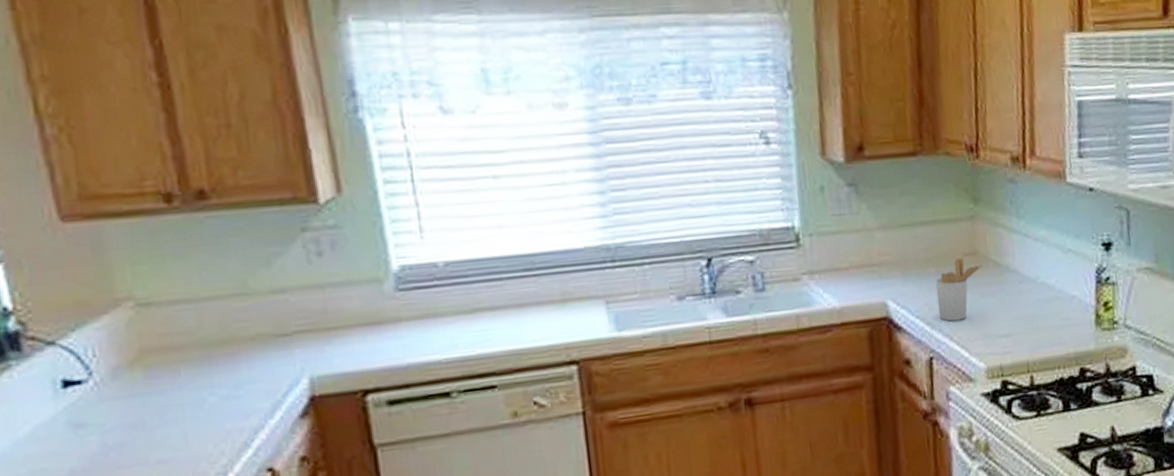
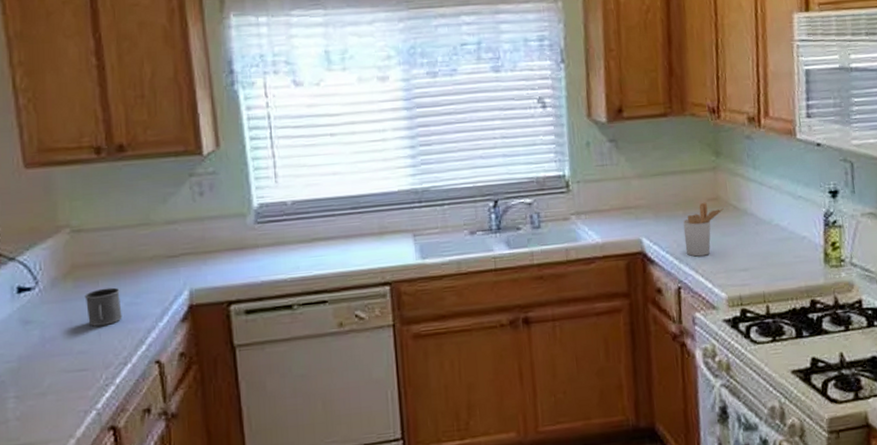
mug: none [161,376,217,428] -> present [84,287,122,327]

